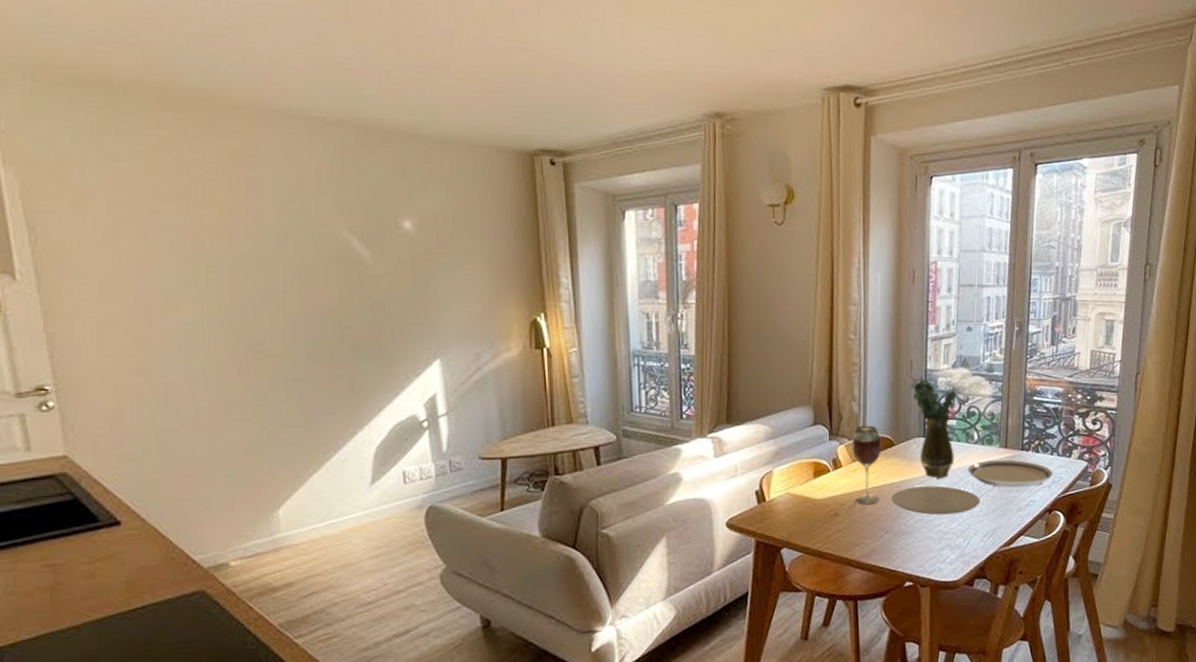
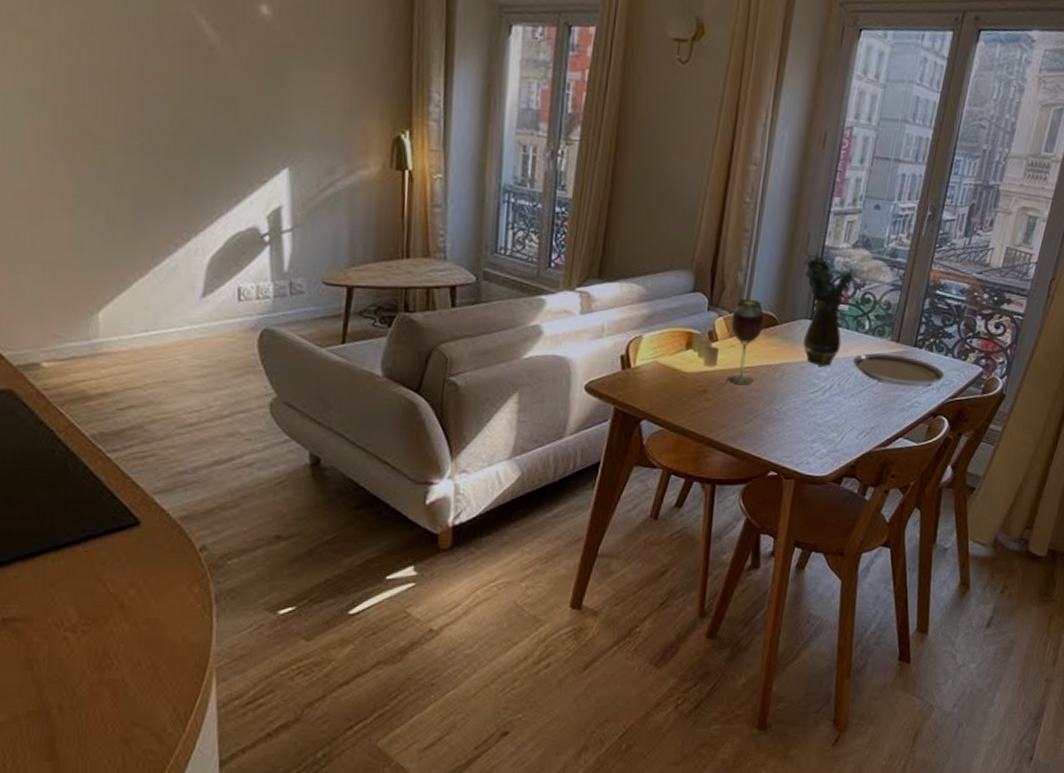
candle: none [818,460,844,492] -> present [691,331,719,367]
plate: present [891,485,980,515] -> none [766,371,862,406]

